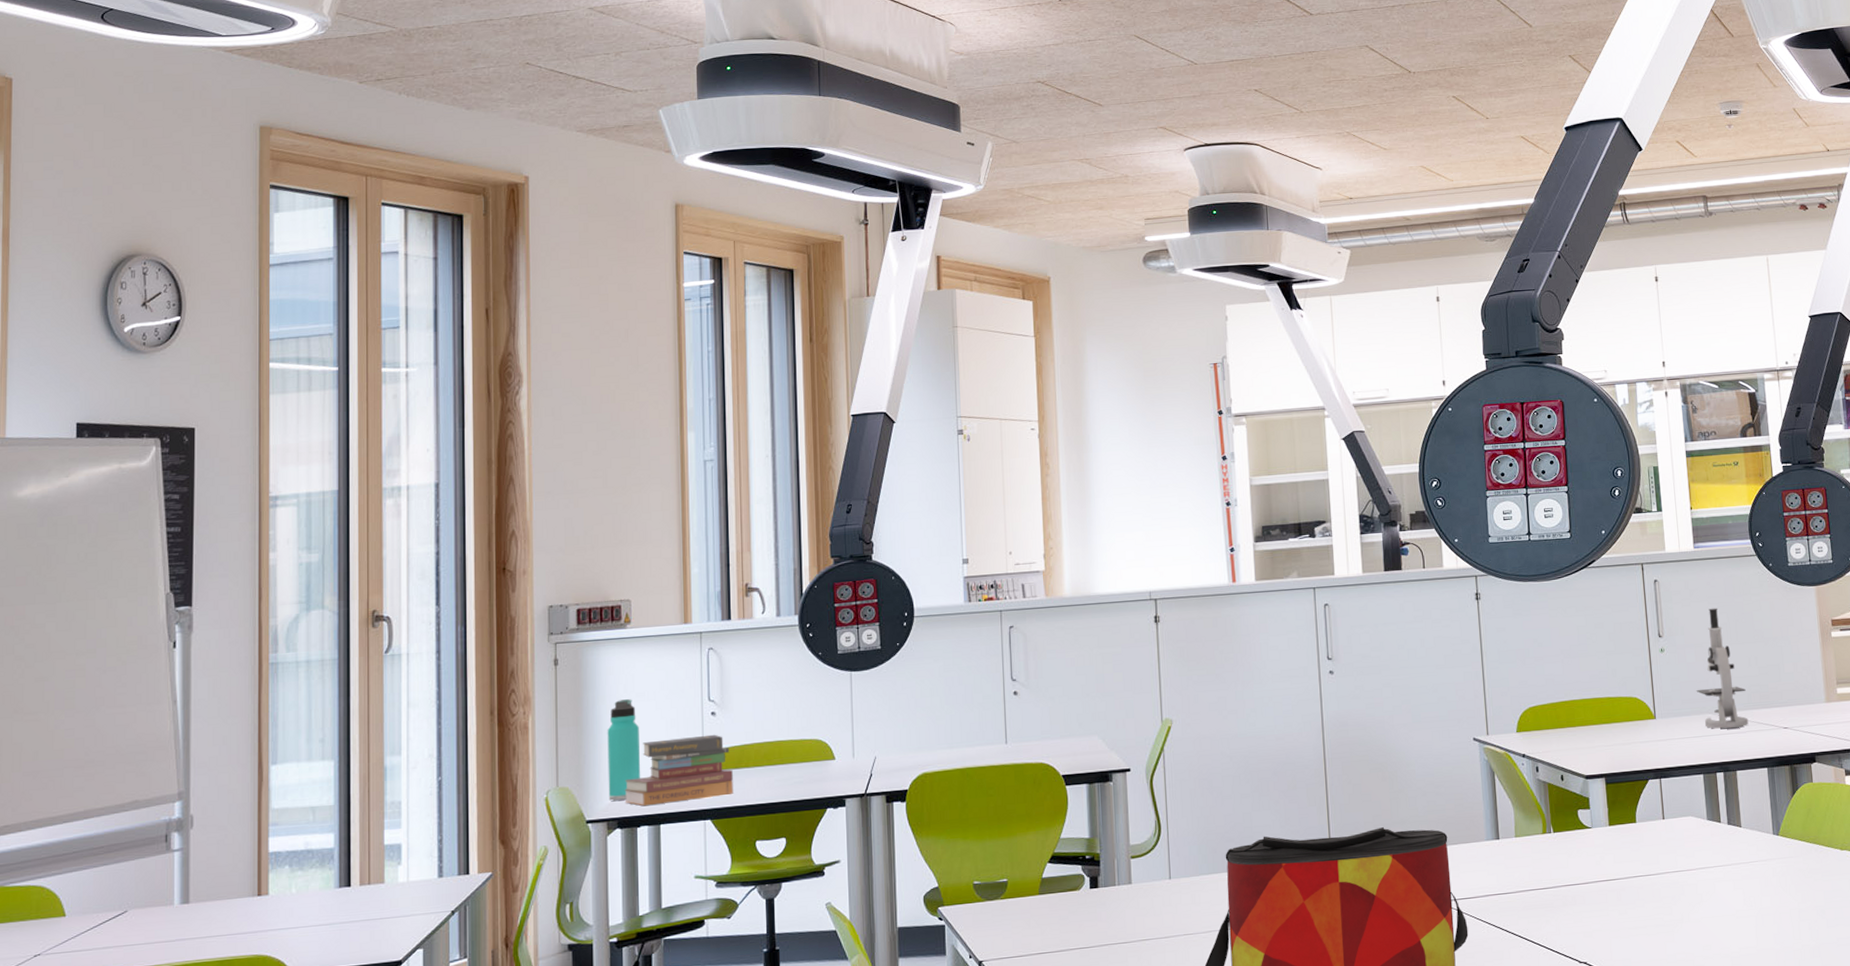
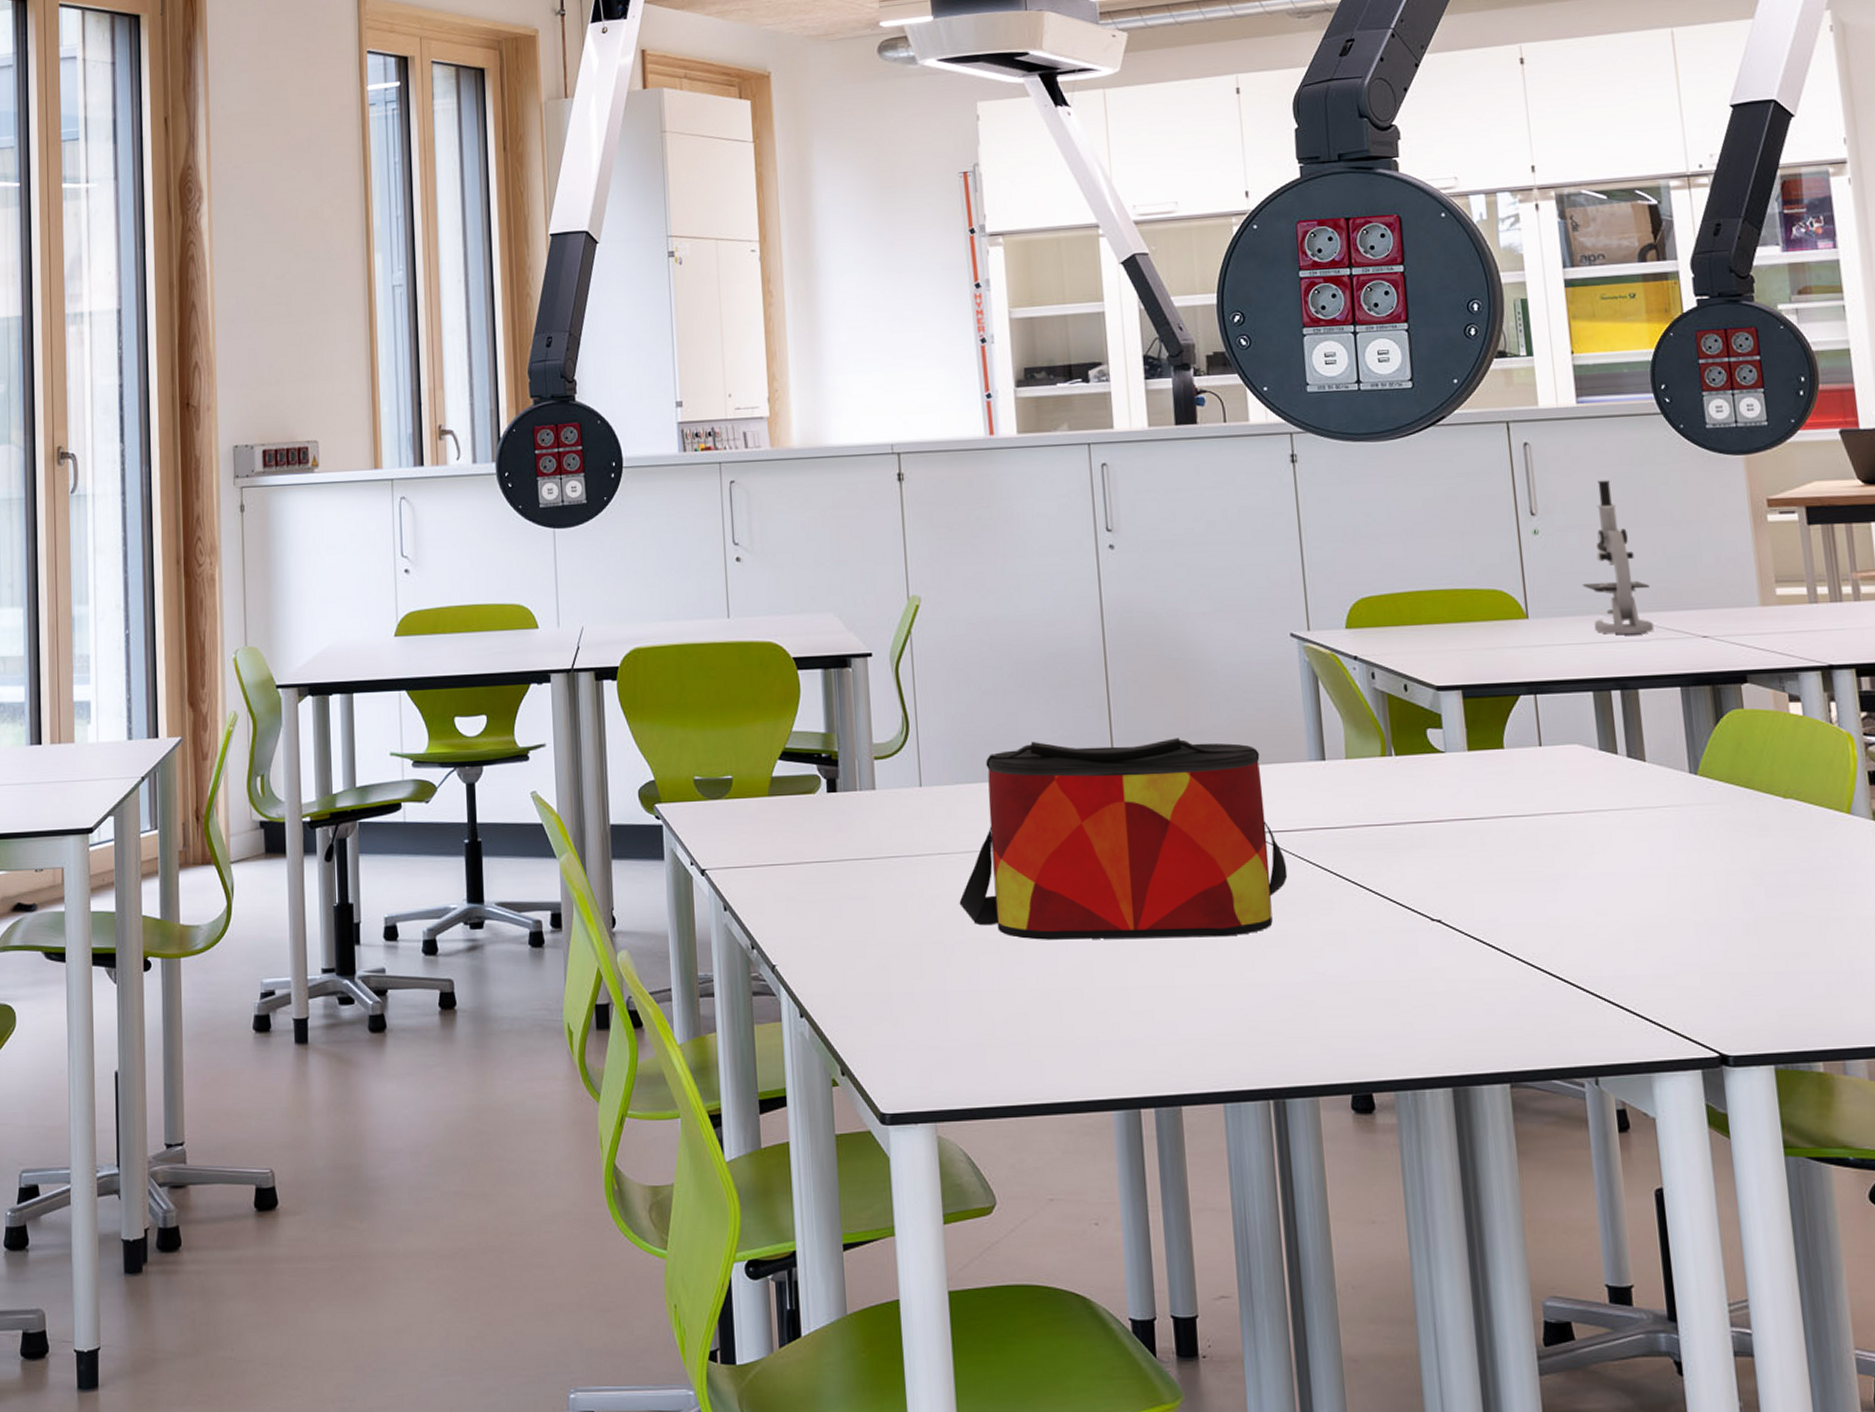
thermos bottle: present [607,699,641,801] -> none [296,552,332,664]
books: present [624,734,733,806] -> none [315,594,430,672]

